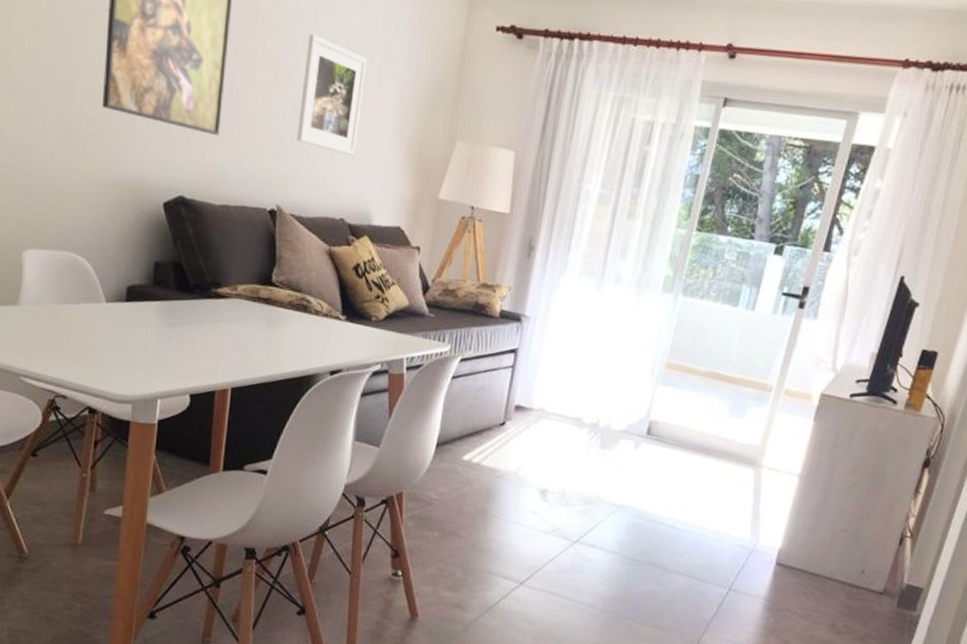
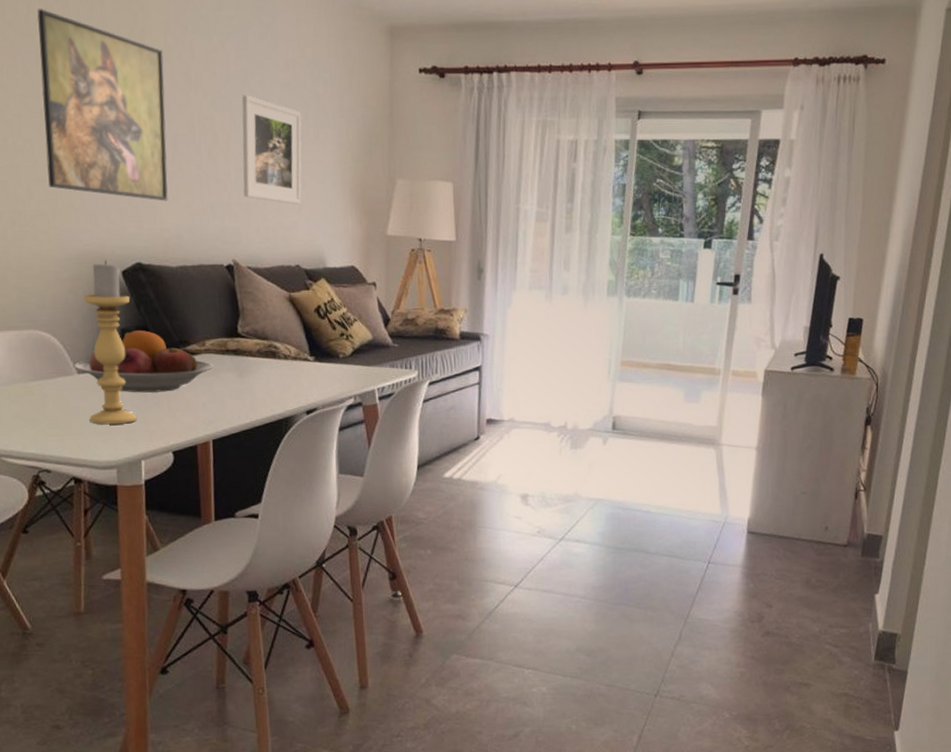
fruit bowl: none [103,265,242,333] -> present [74,330,213,393]
candle holder: none [111,189,167,360] -> present [83,260,137,425]

